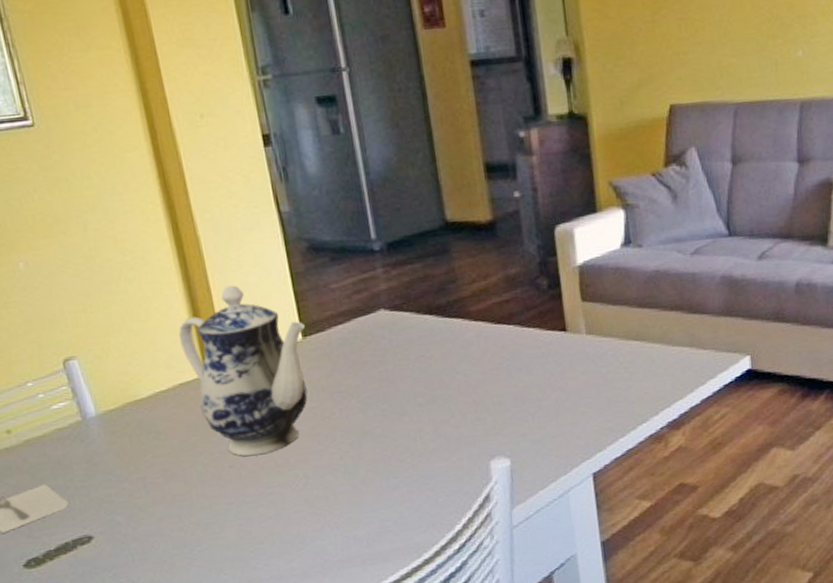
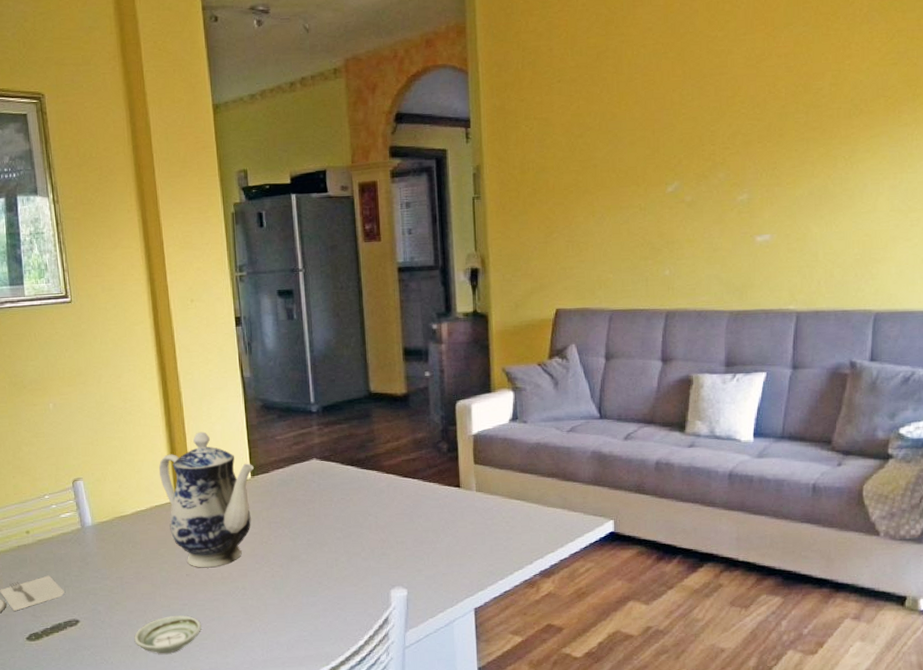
saucer: none [168,516,256,567] -> present [134,615,201,654]

